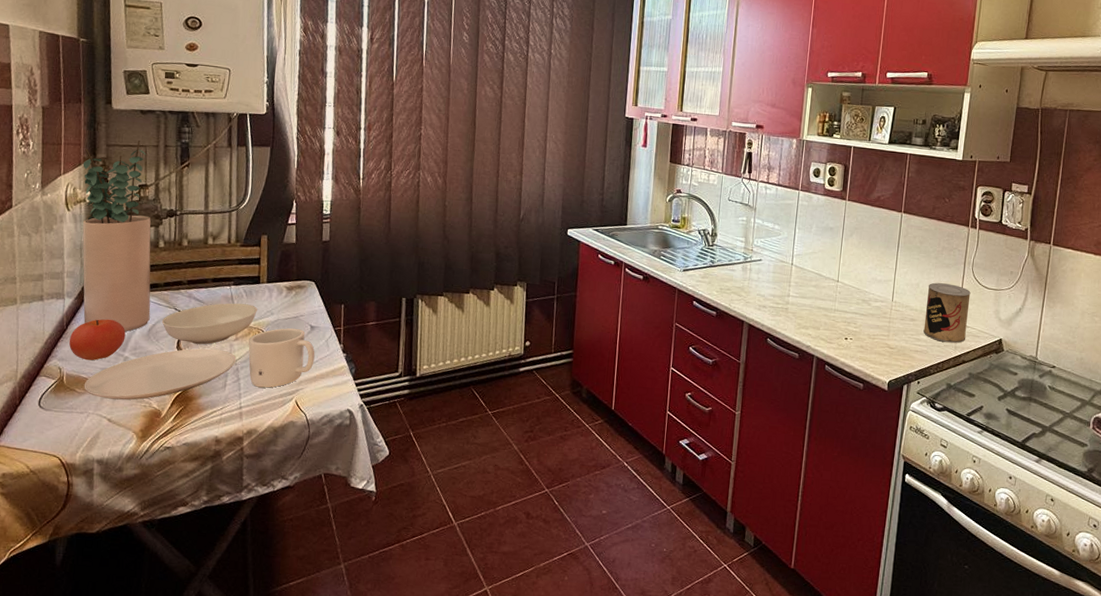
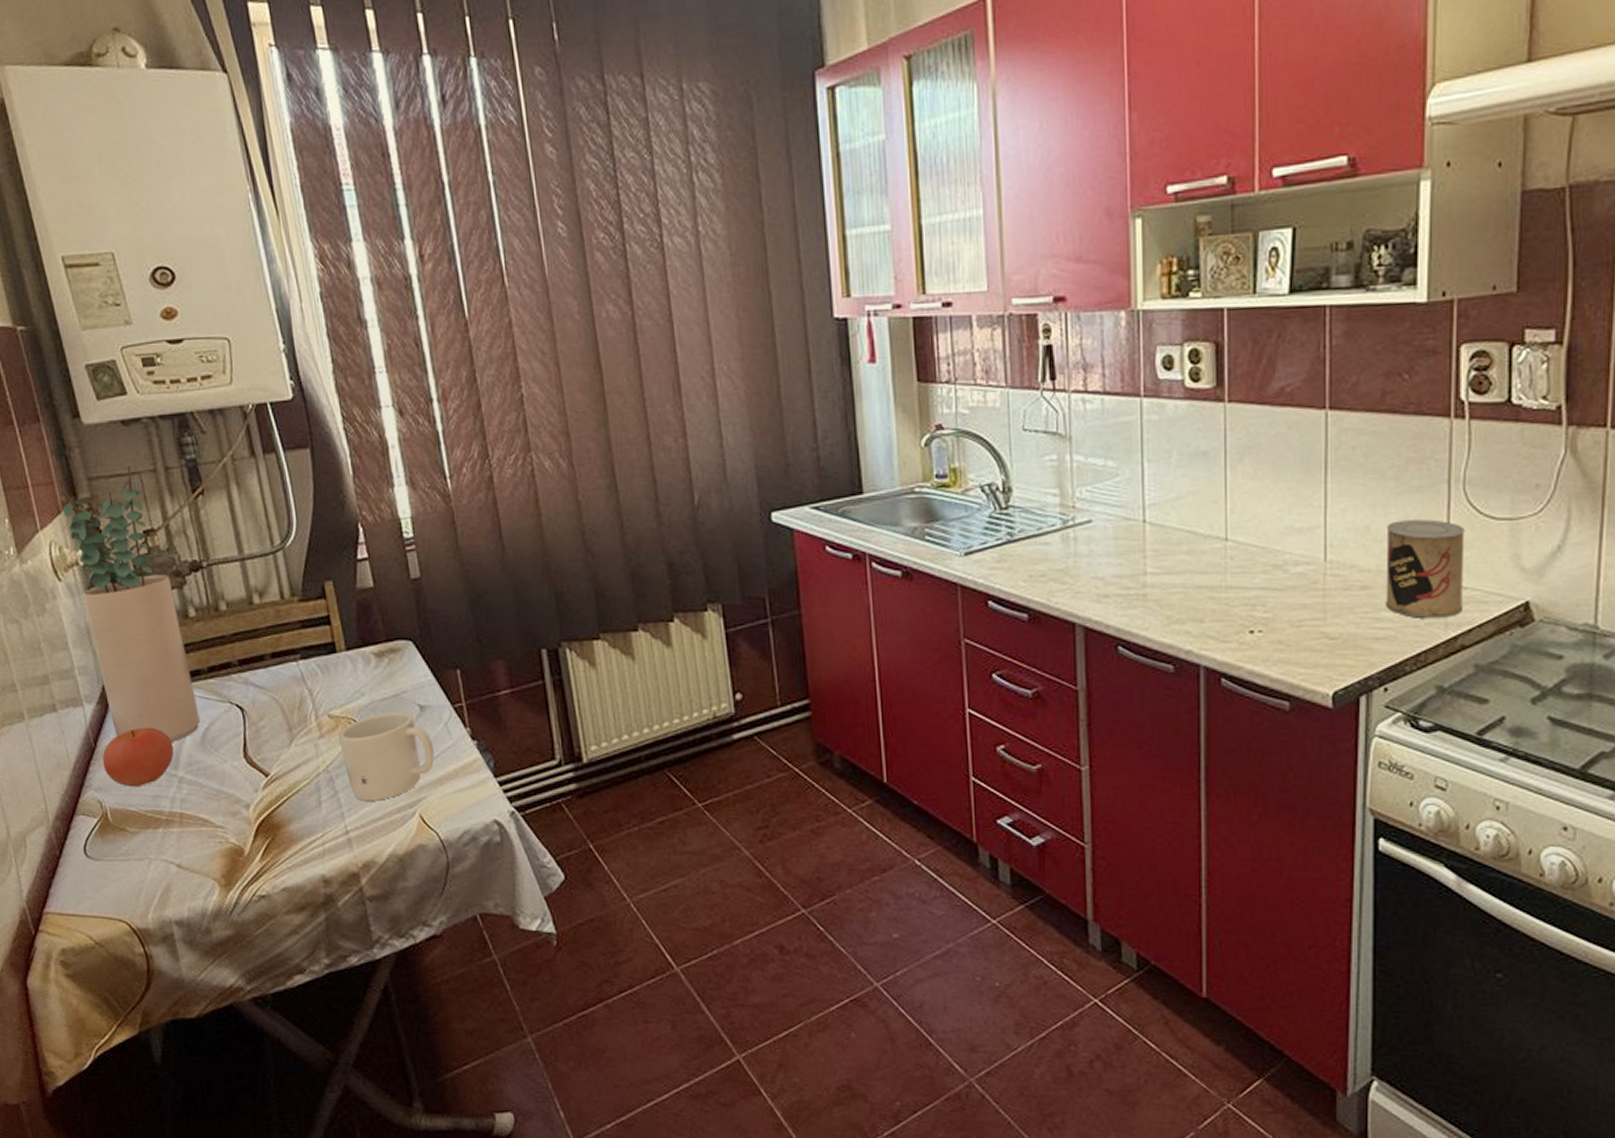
plate: present [84,348,236,400] -> none [135,753,327,837]
bowl: present [161,303,257,345] -> none [216,684,341,749]

